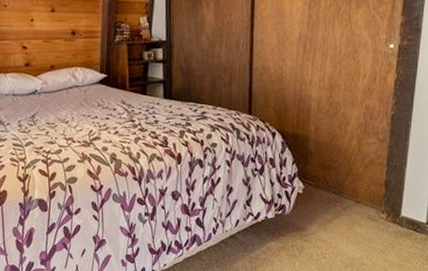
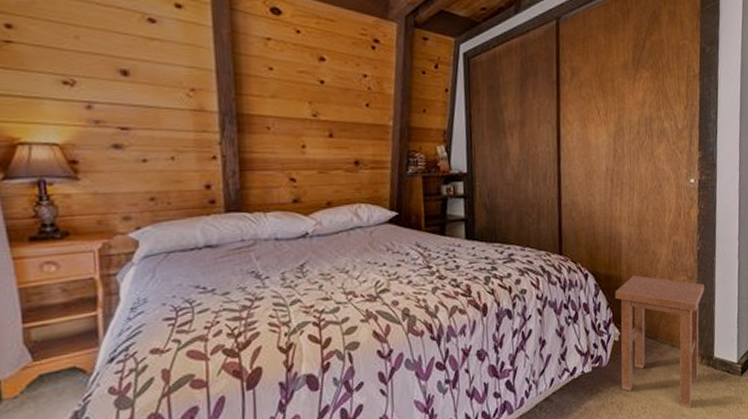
stool: none [301,135,397,259] -> present [615,275,705,409]

